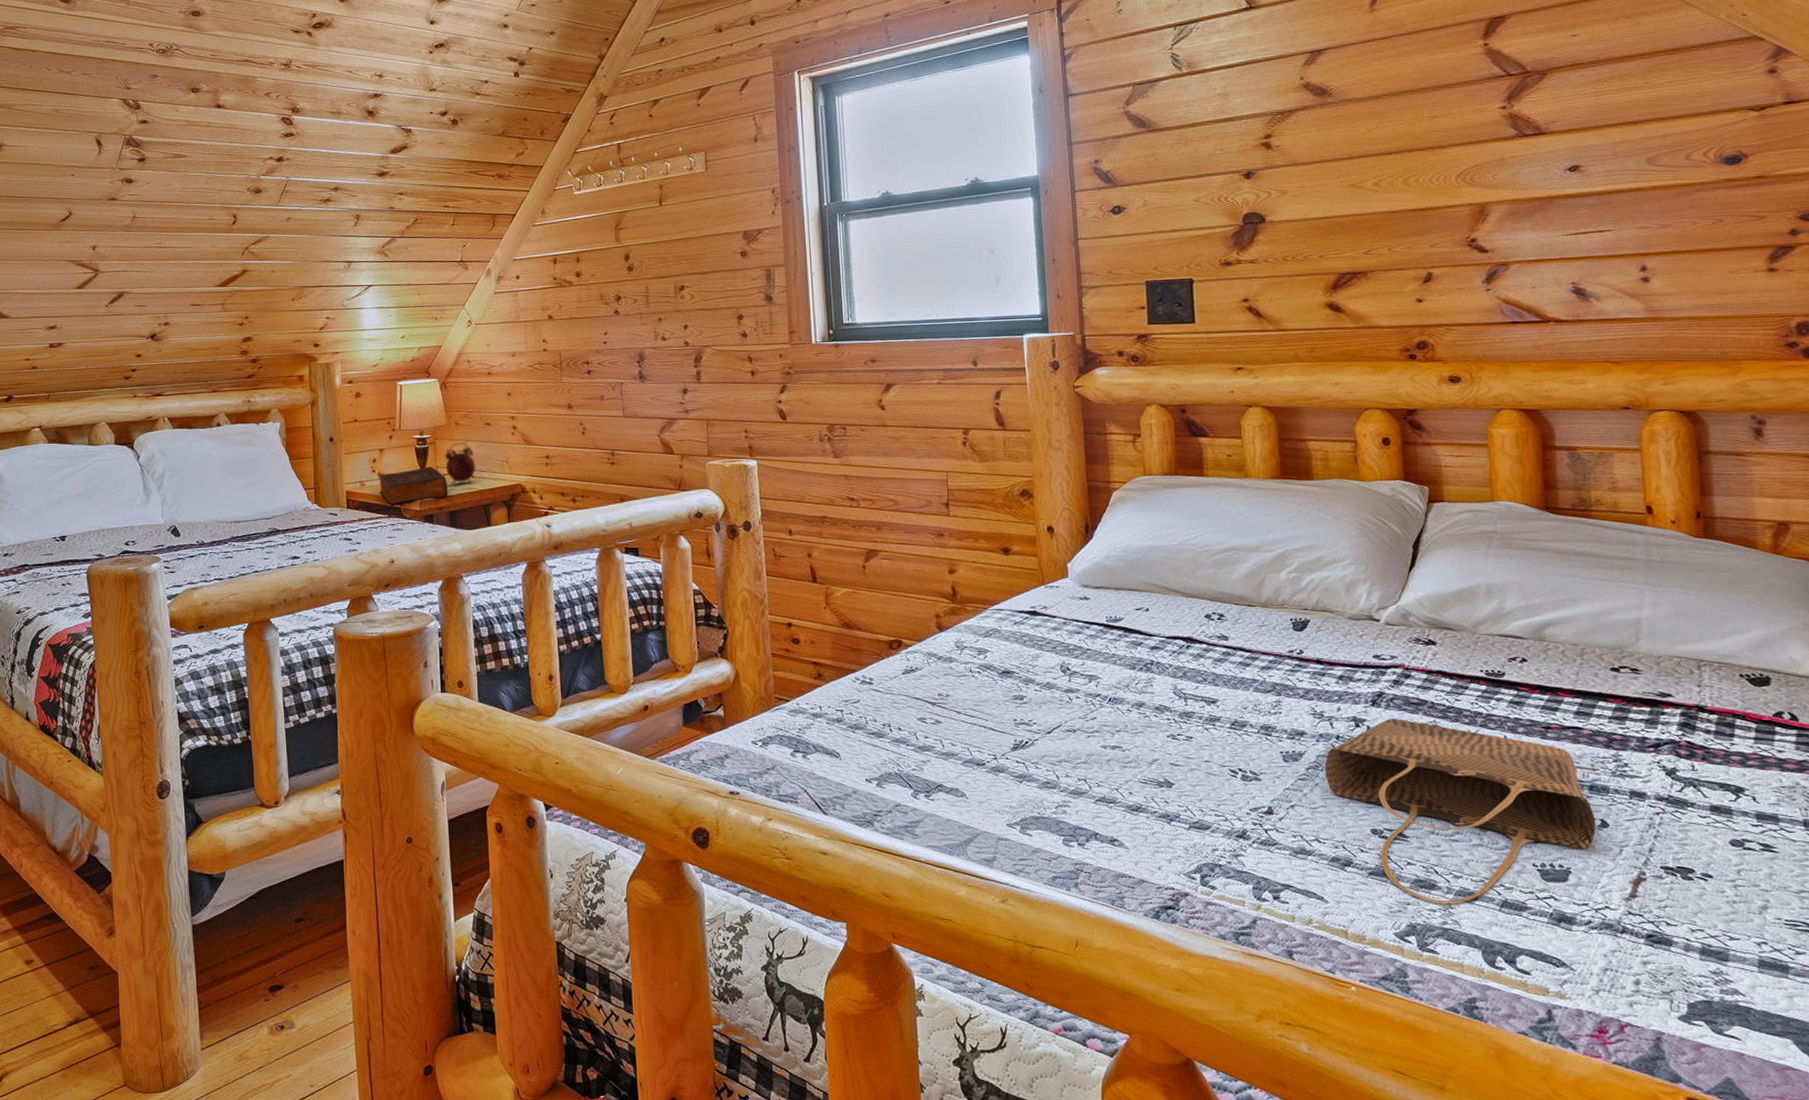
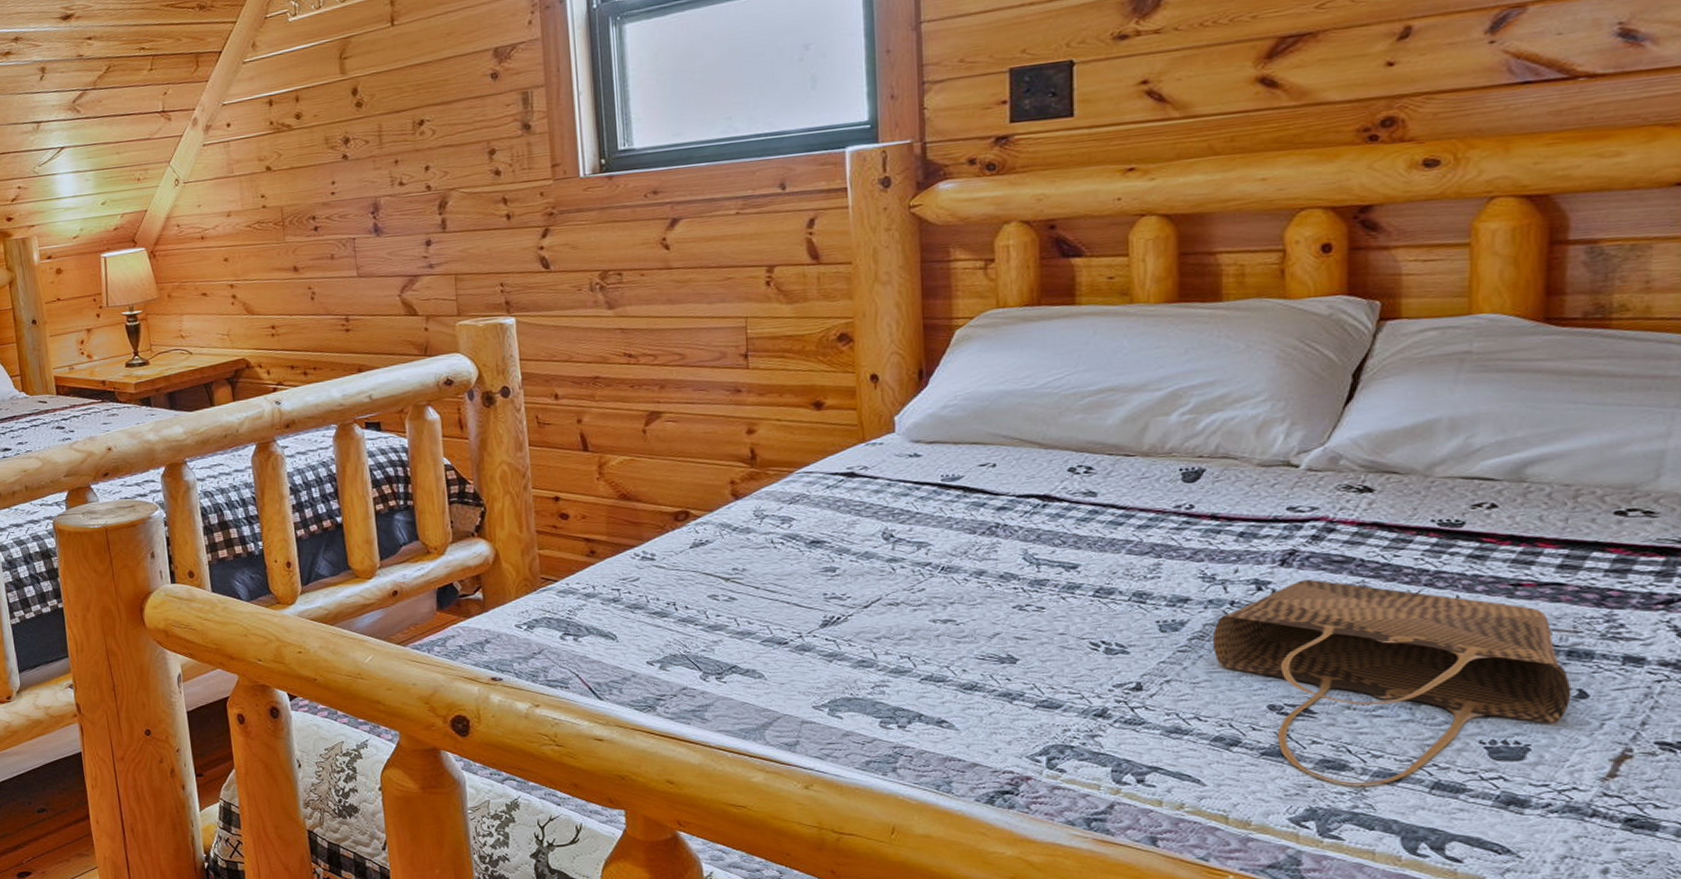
book: present [377,466,449,506] -> none [87,344,165,390]
alarm clock: present [445,443,476,484] -> none [158,317,194,363]

